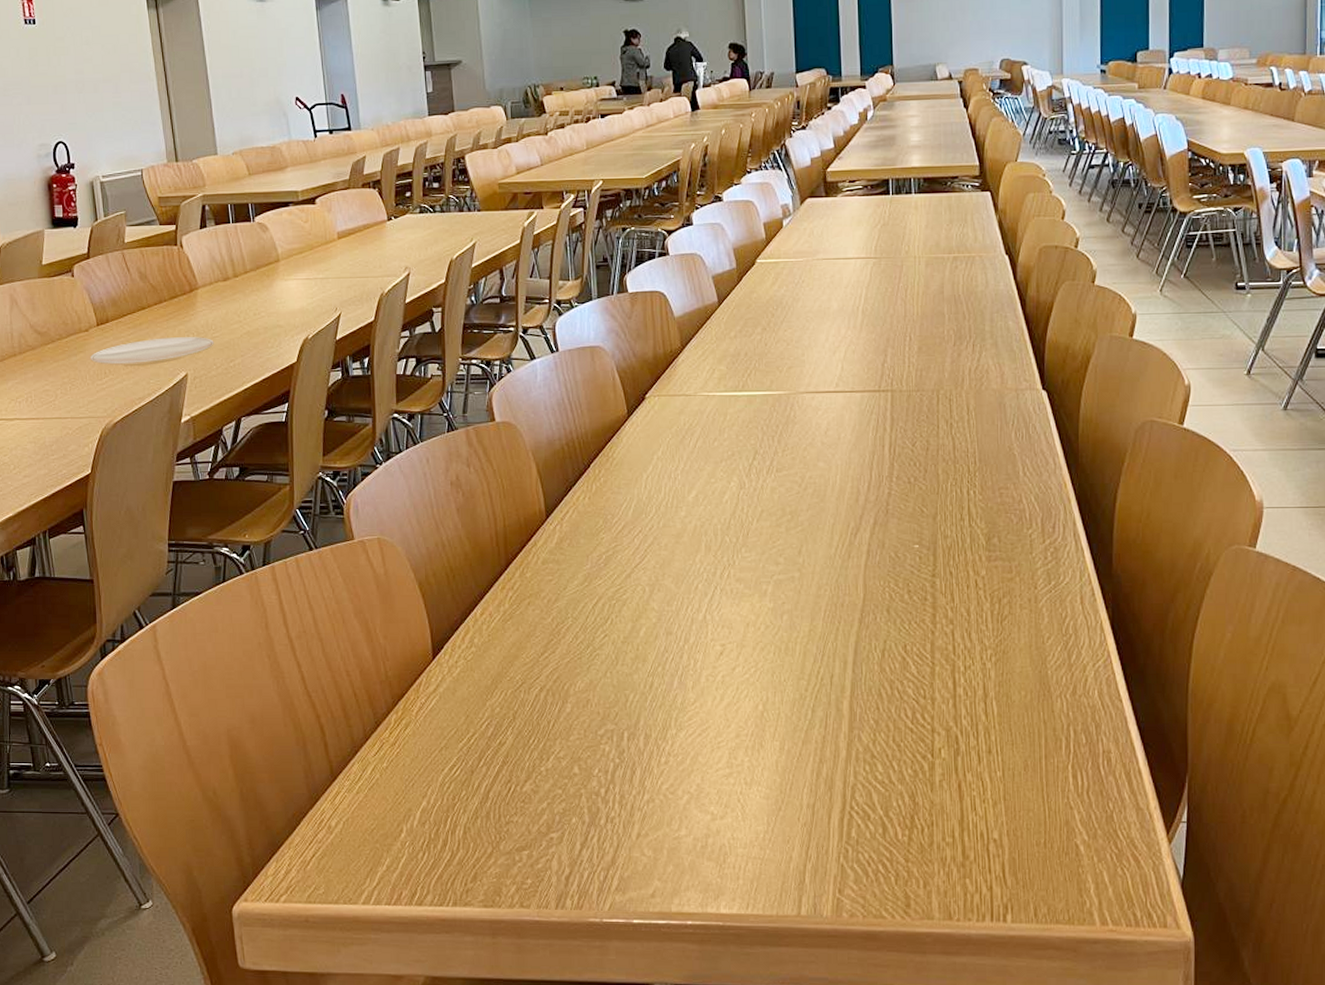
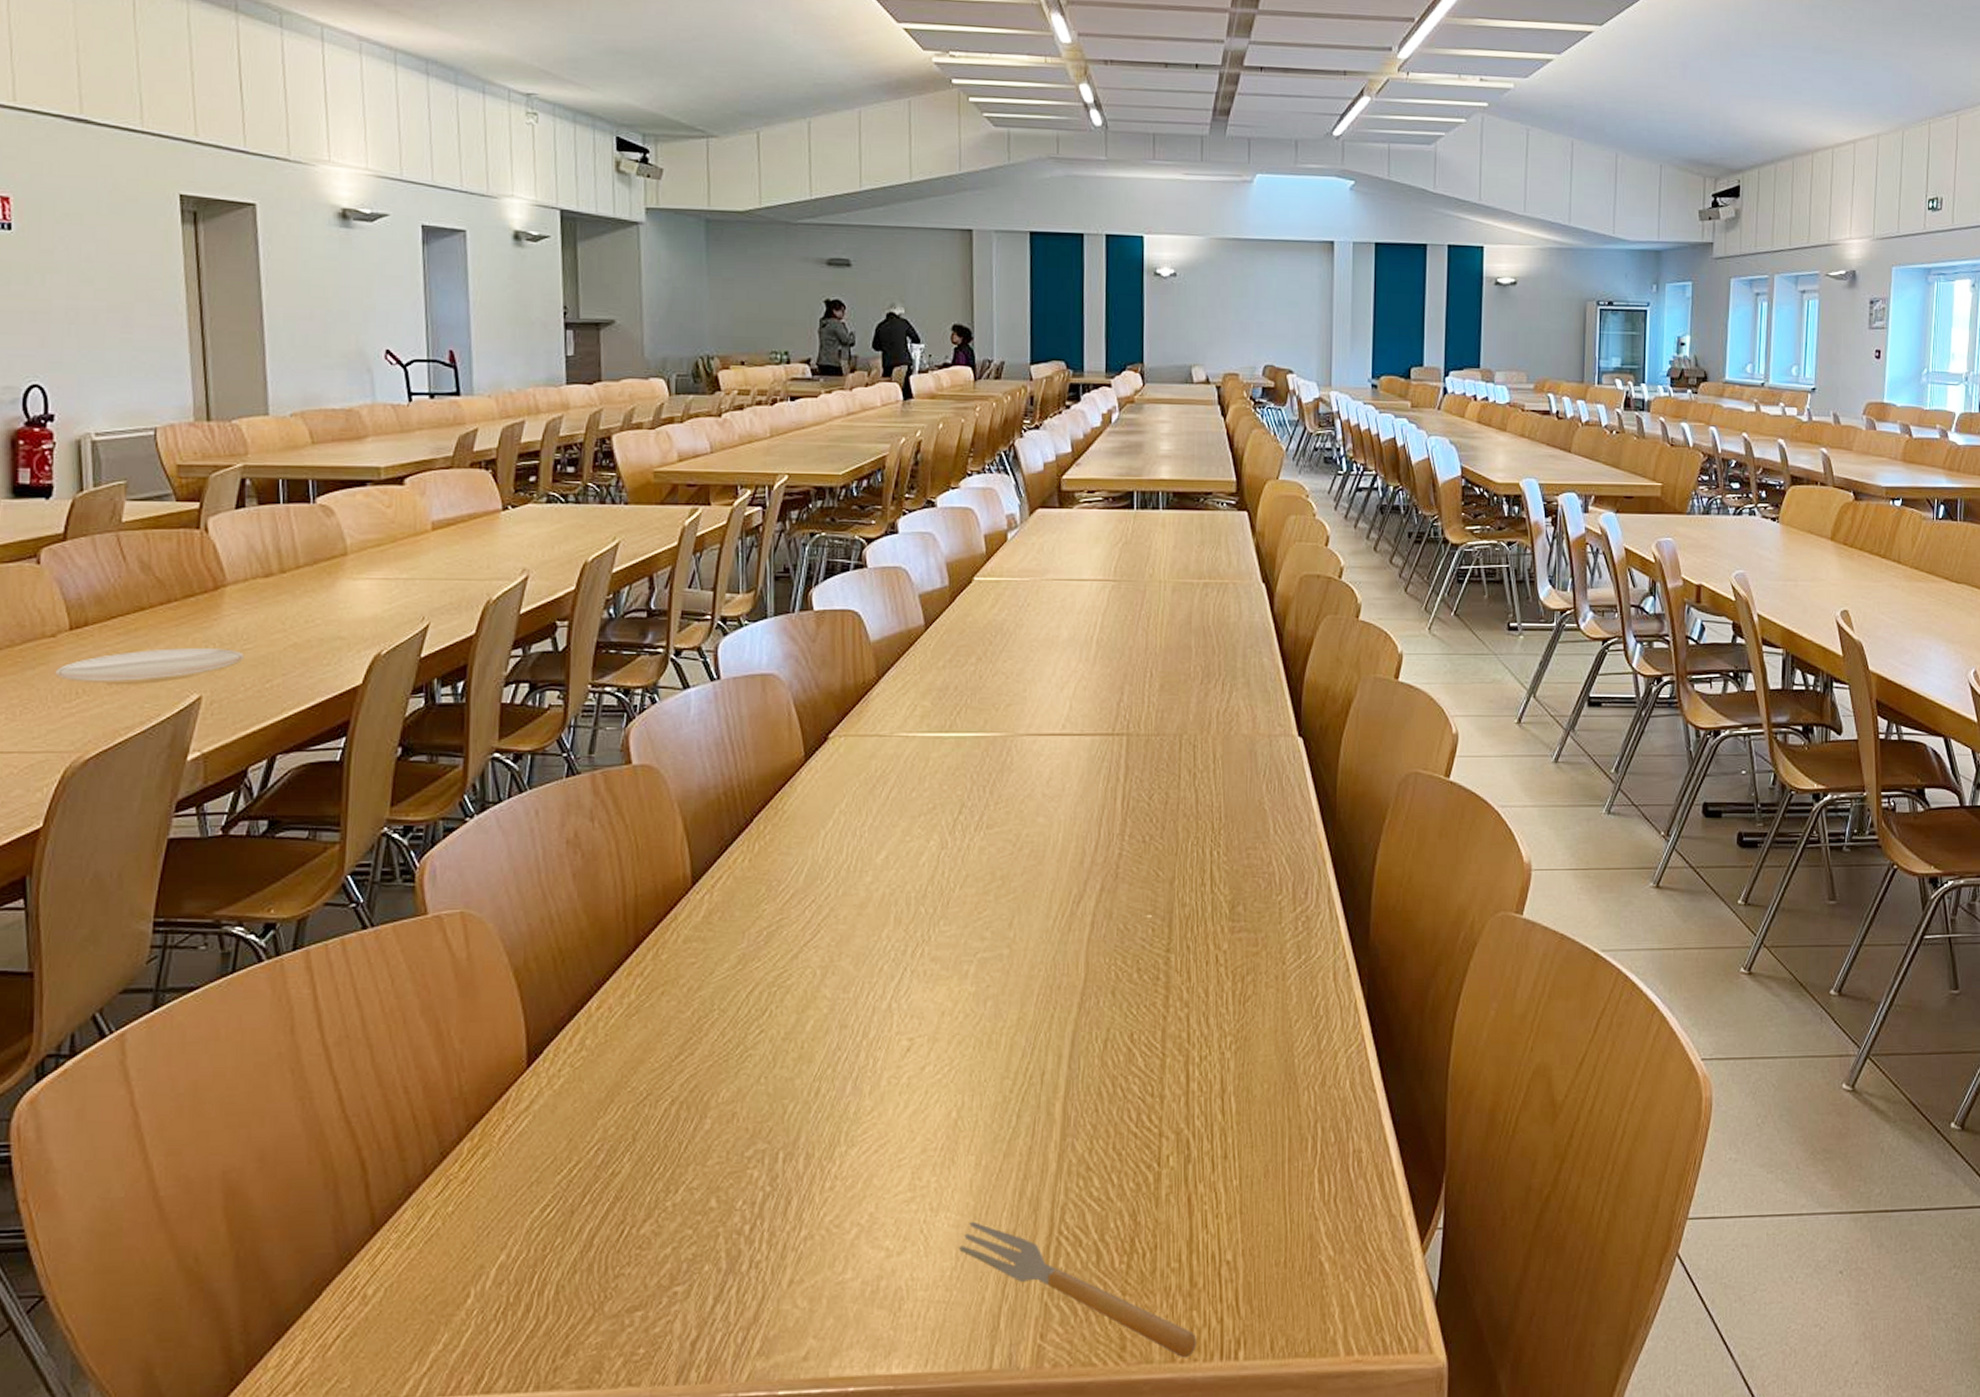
fork: none [769,795,970,917] -> present [958,1221,1197,1358]

